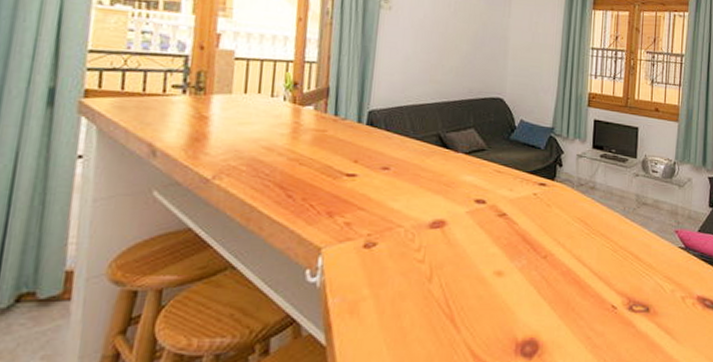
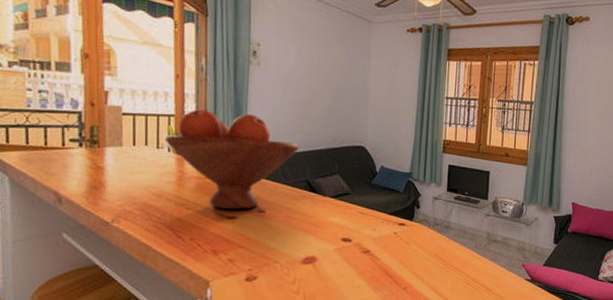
fruit bowl: none [281,55,431,166] -> present [165,109,299,209]

